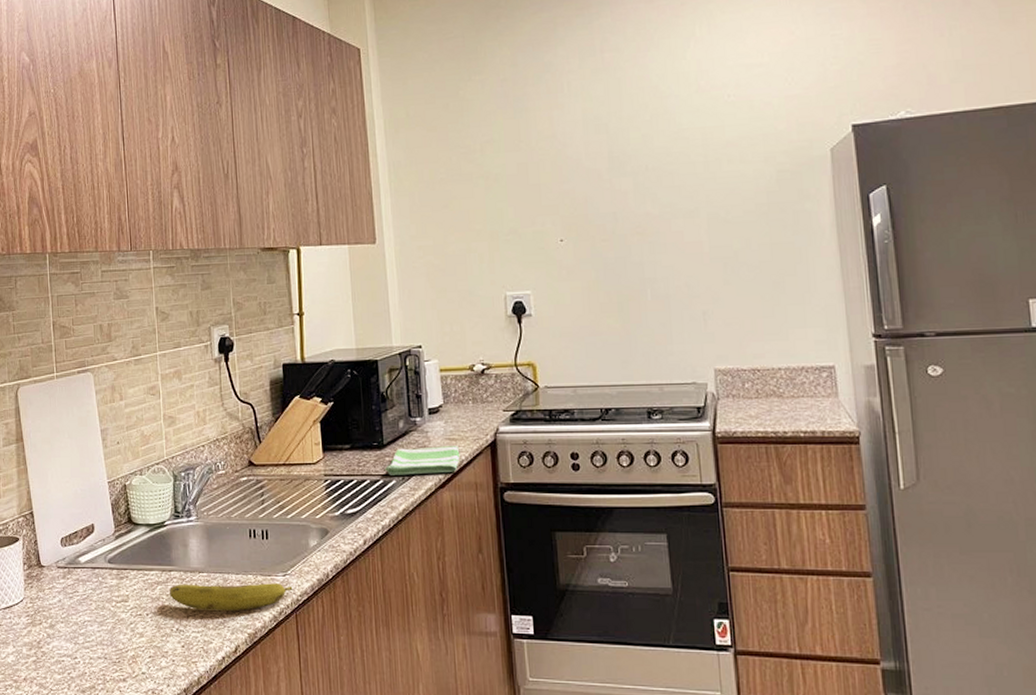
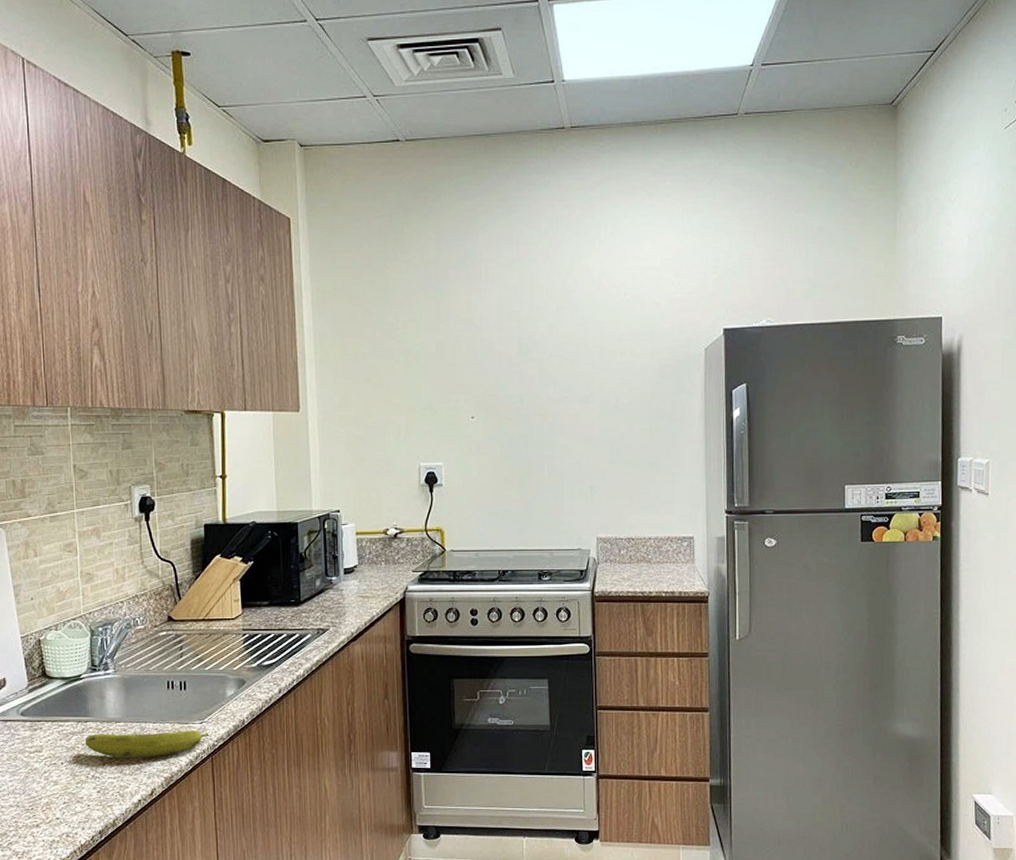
dish towel: present [385,446,460,476] -> none [301,603,372,630]

